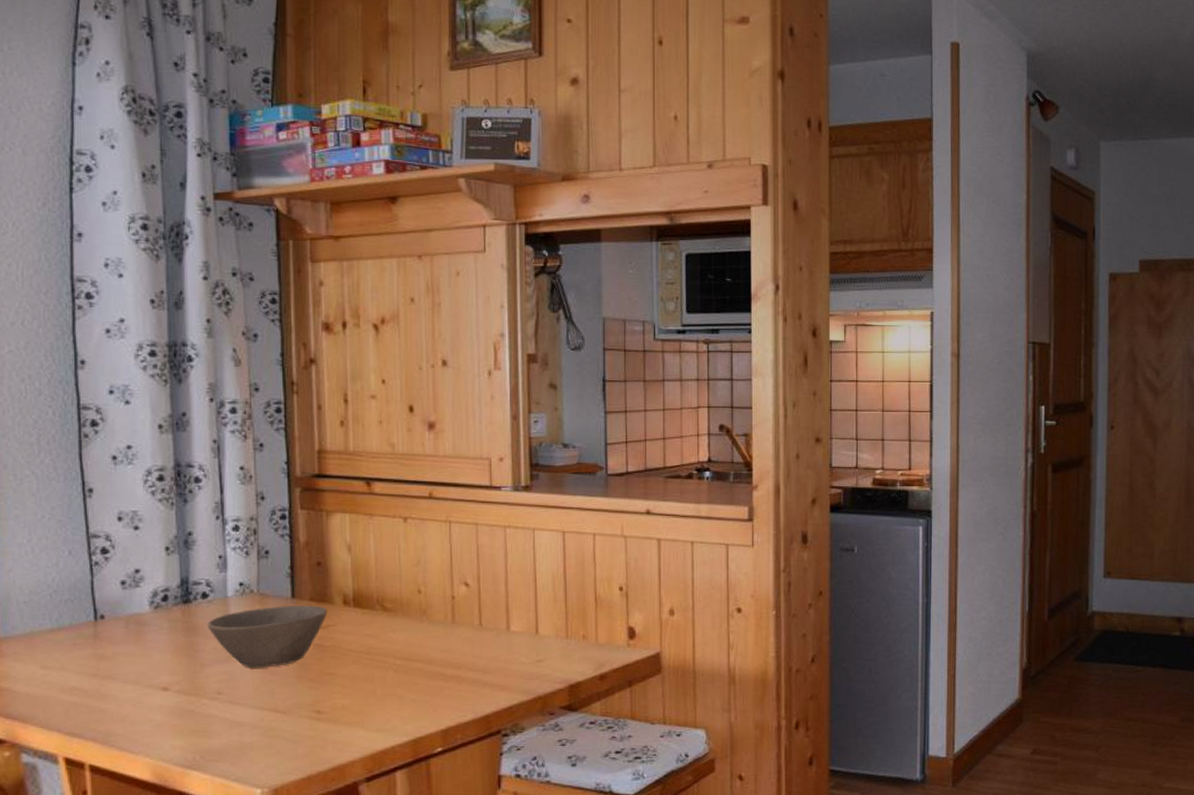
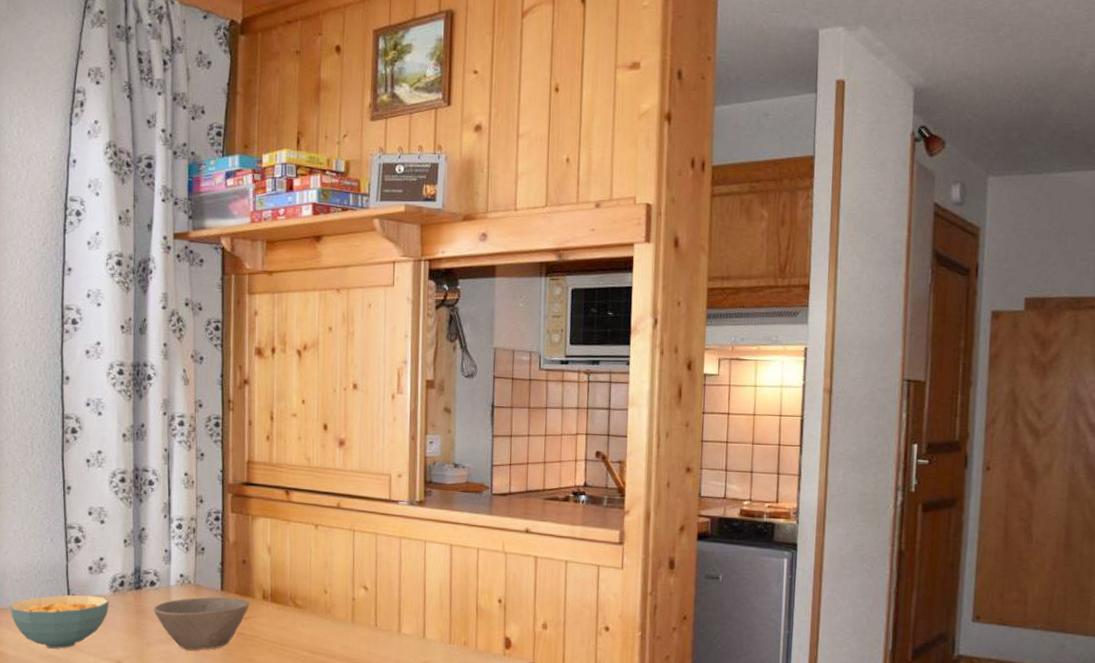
cereal bowl: none [16,614,149,680] -> present [9,594,109,649]

